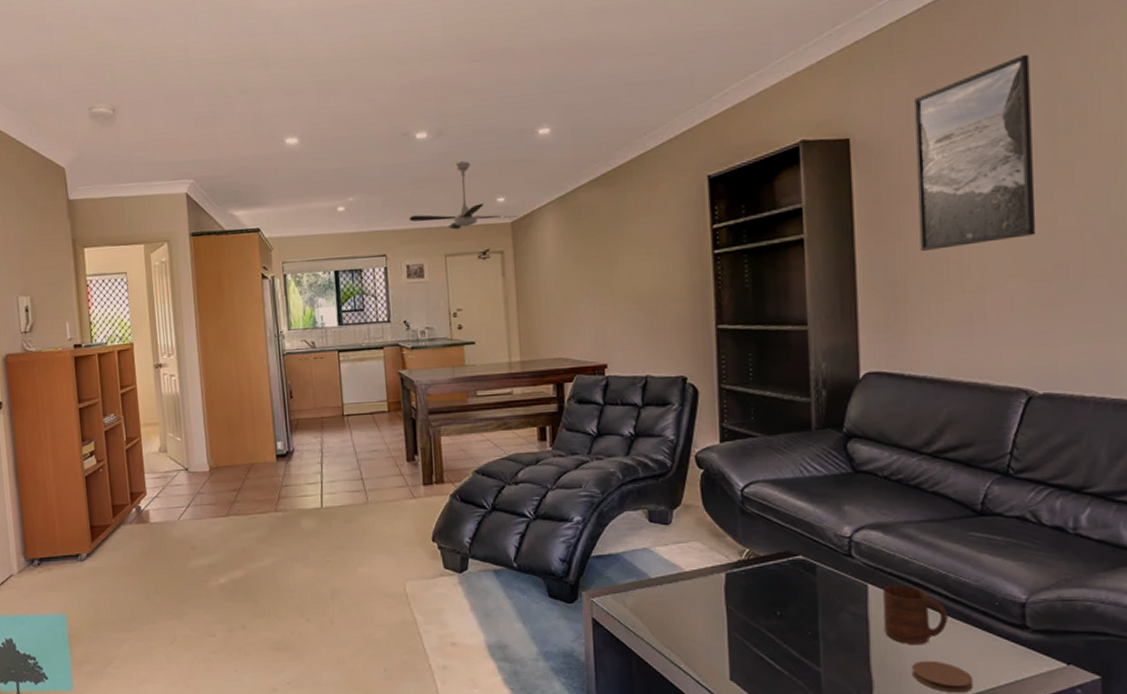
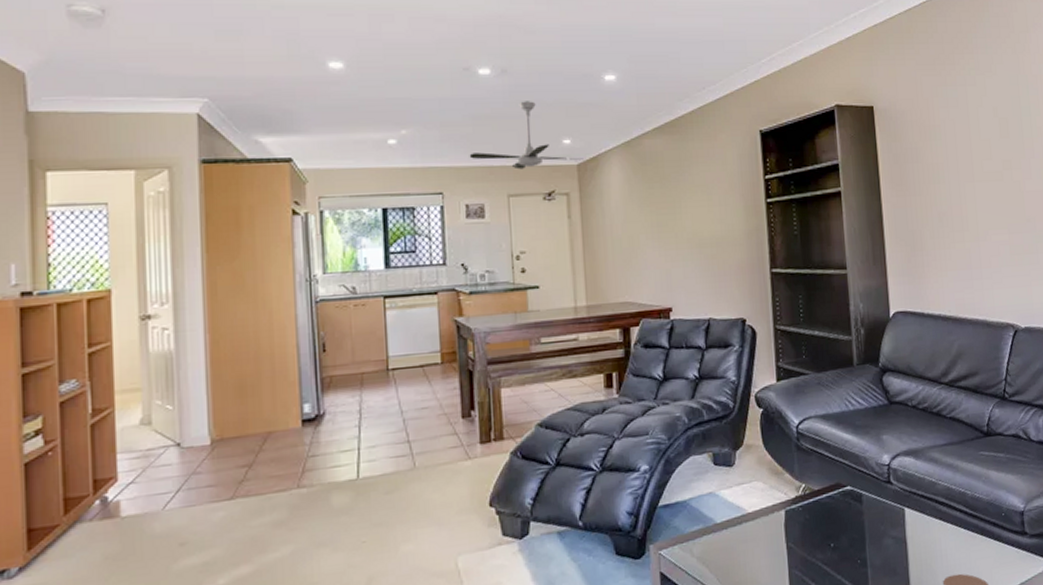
cup: present [883,585,948,645] -> none [917,505,968,561]
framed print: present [915,54,1036,251] -> none [920,49,1012,205]

